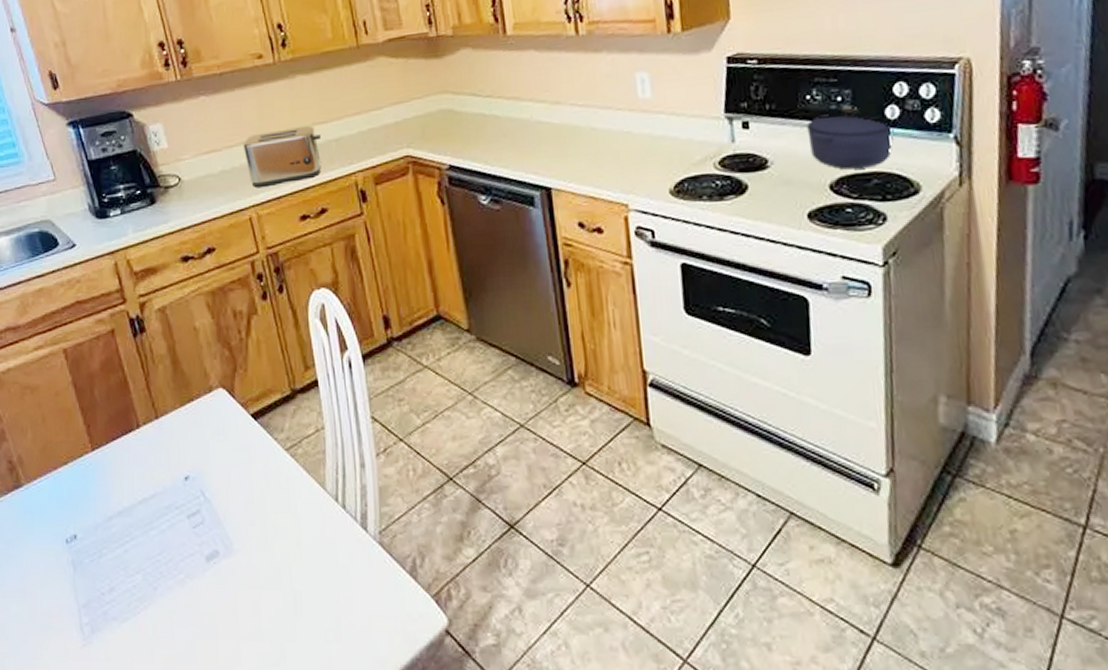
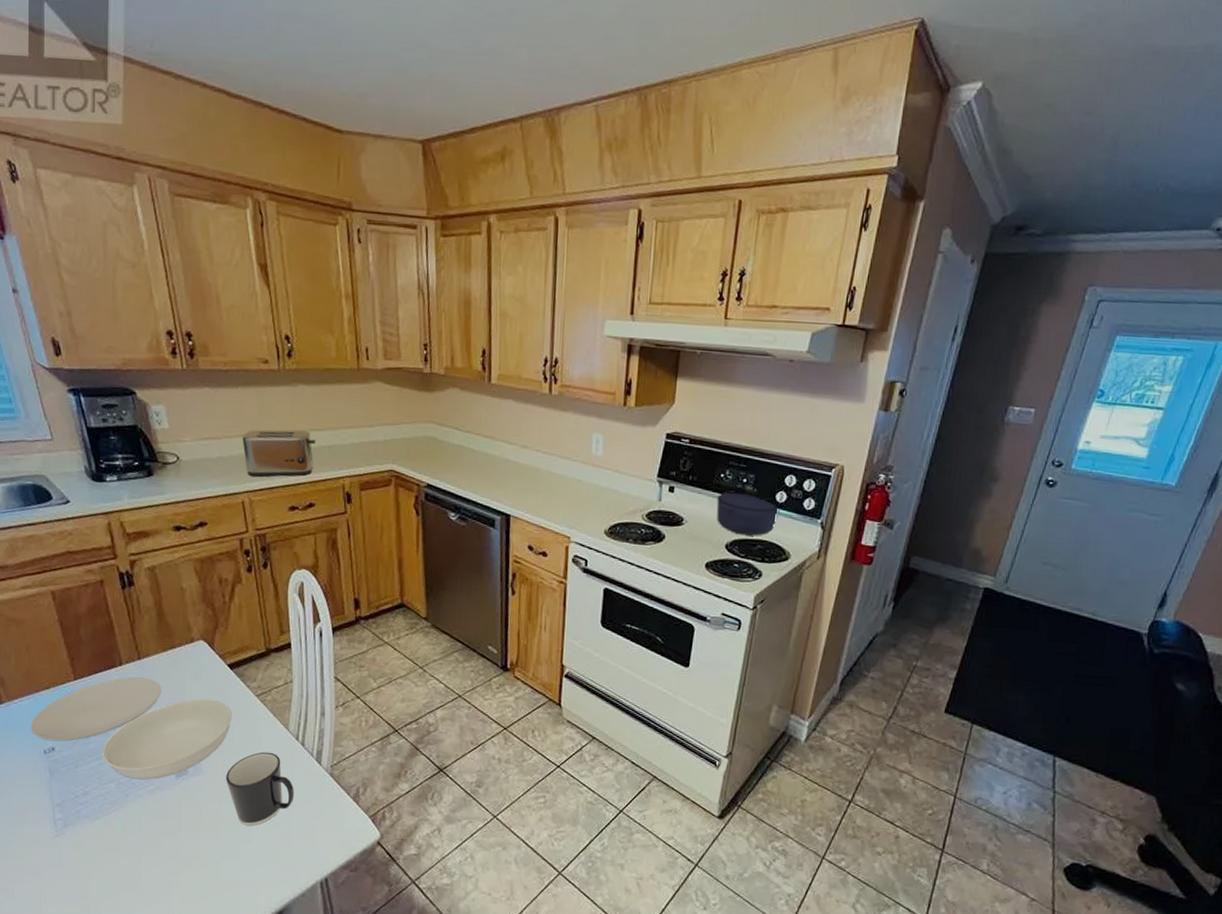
plate: none [50,441,183,527] -> present [30,677,162,742]
bowl: none [125,459,261,567] -> present [101,699,232,780]
mug: none [260,520,341,618] -> present [225,751,295,826]

